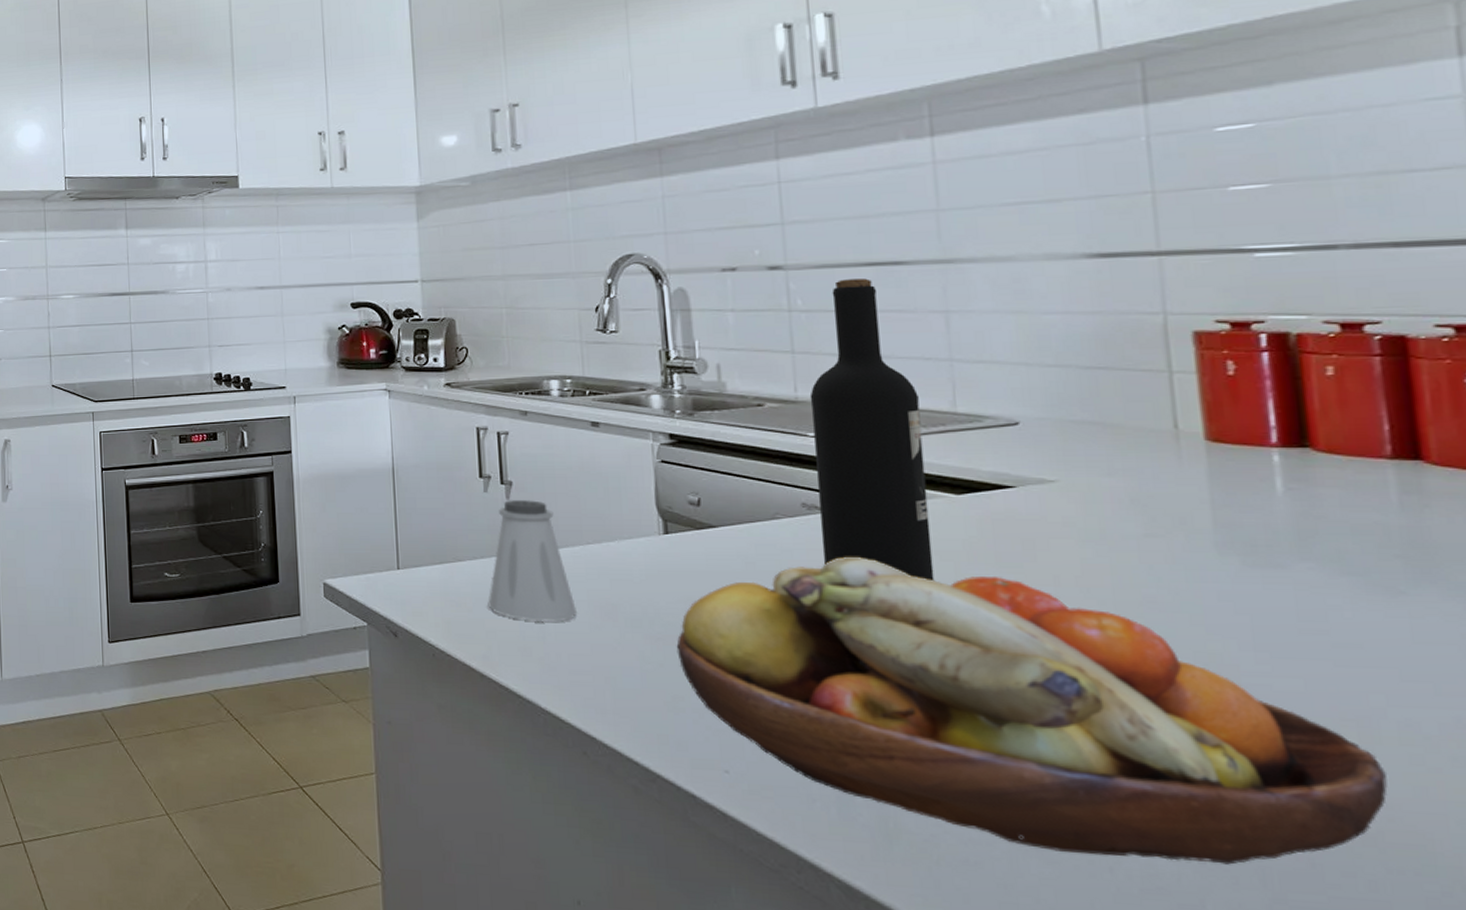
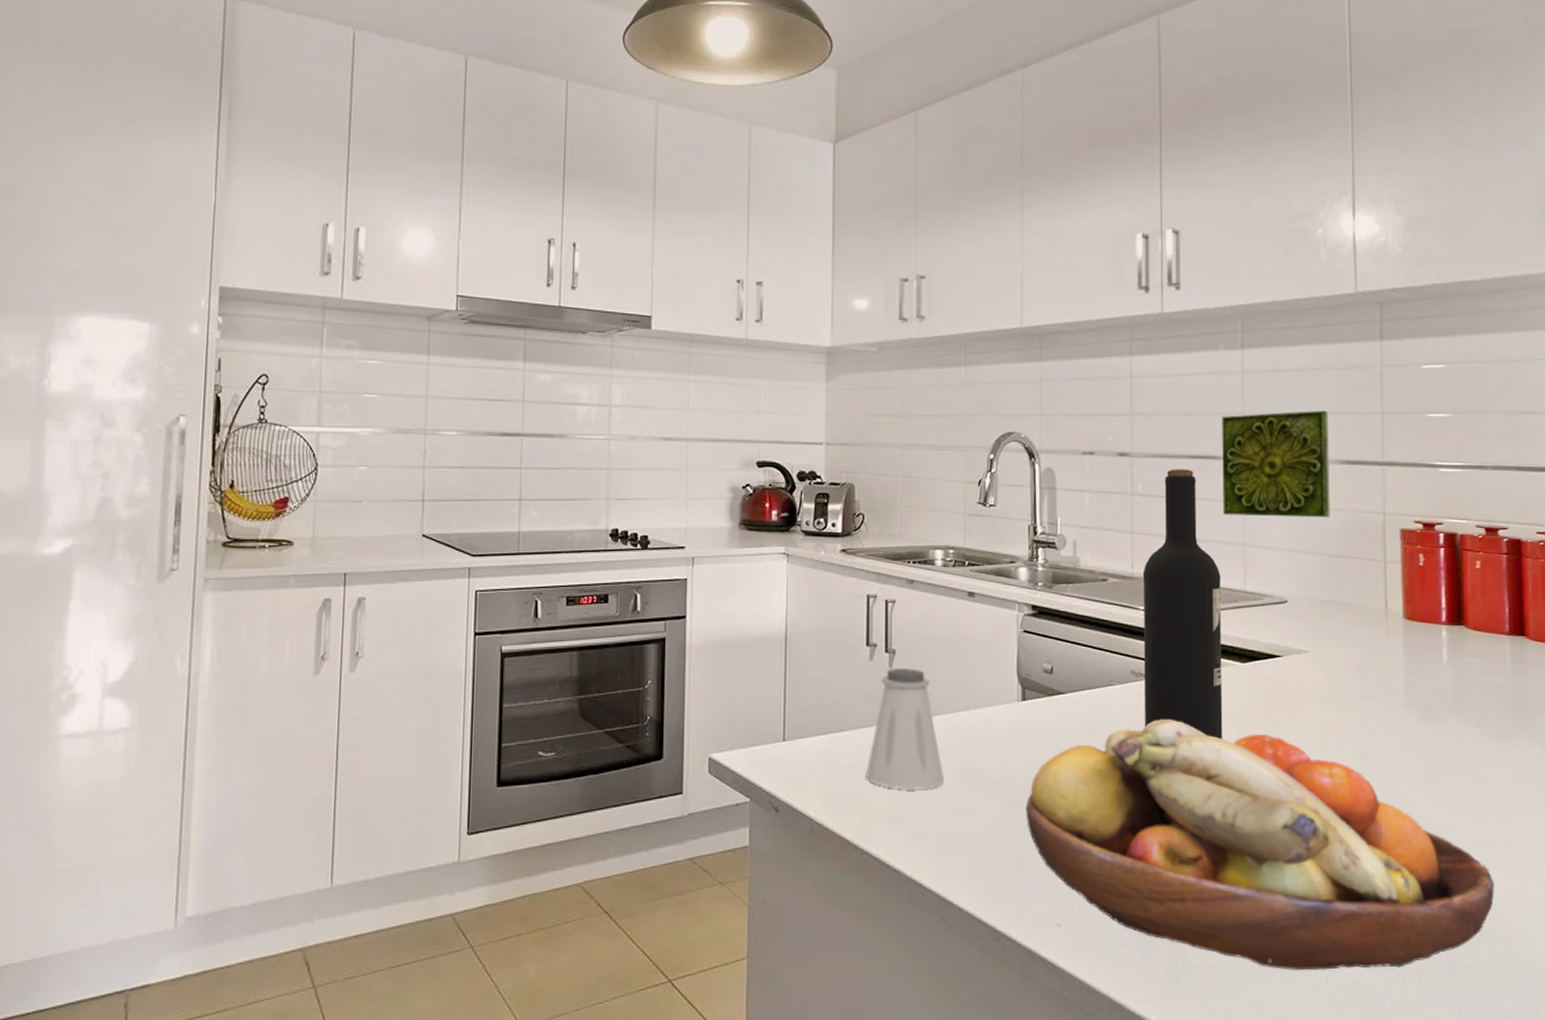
decorative tile: none [907,196,1078,327] -> present [1222,410,1330,518]

